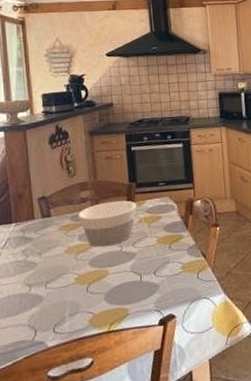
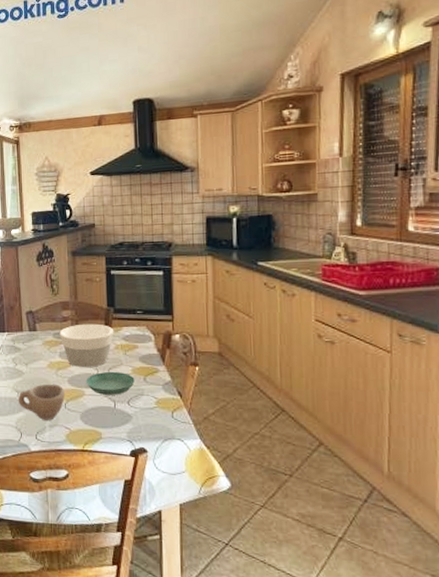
cup: none [30,269,86,311] -> present [18,383,65,420]
saucer: none [109,244,160,271] -> present [86,371,135,395]

